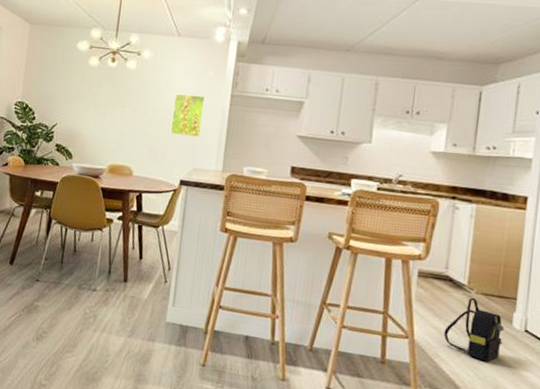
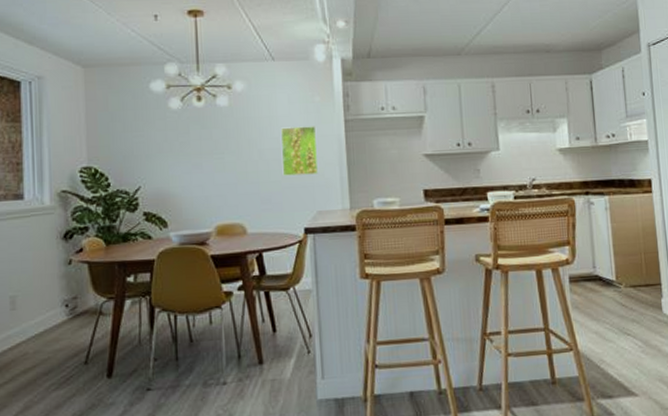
backpack: present [443,297,505,361] -> none [604,292,658,355]

